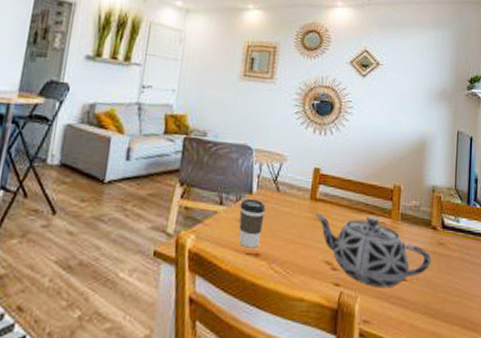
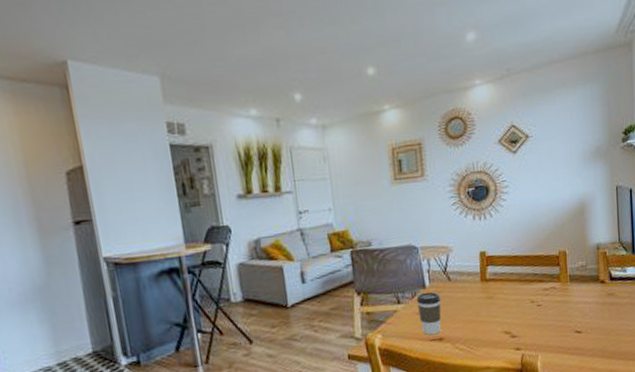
teapot: present [313,212,432,289] -> none [486,283,603,344]

